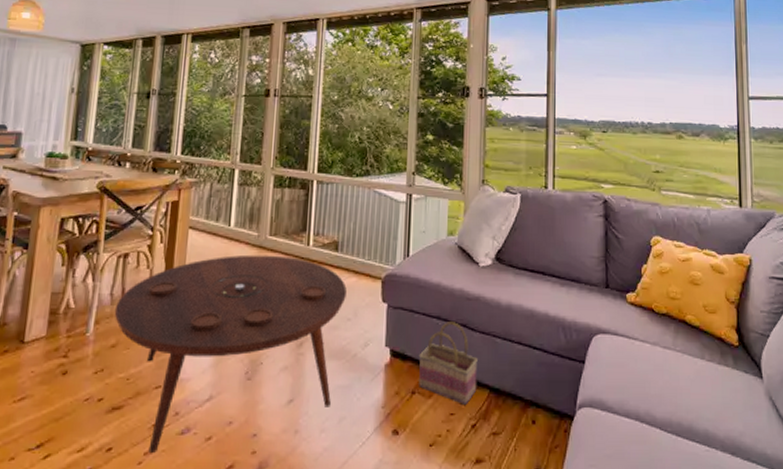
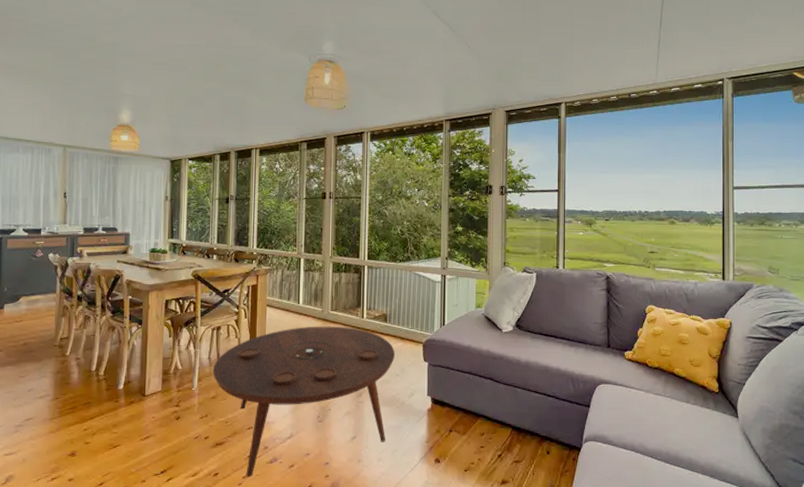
basket: present [418,322,478,406] -> none [454,376,502,441]

